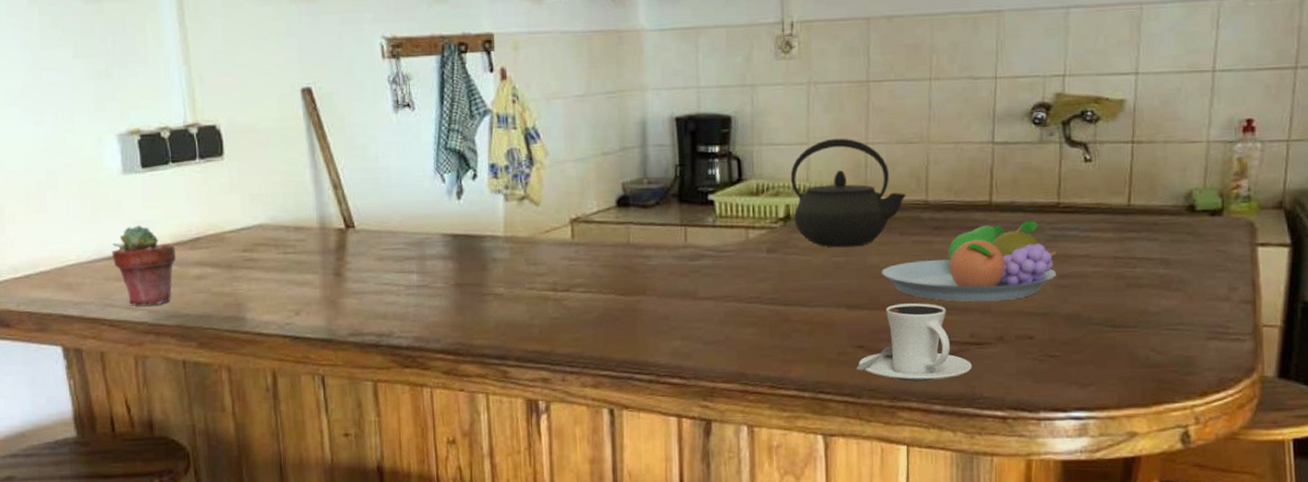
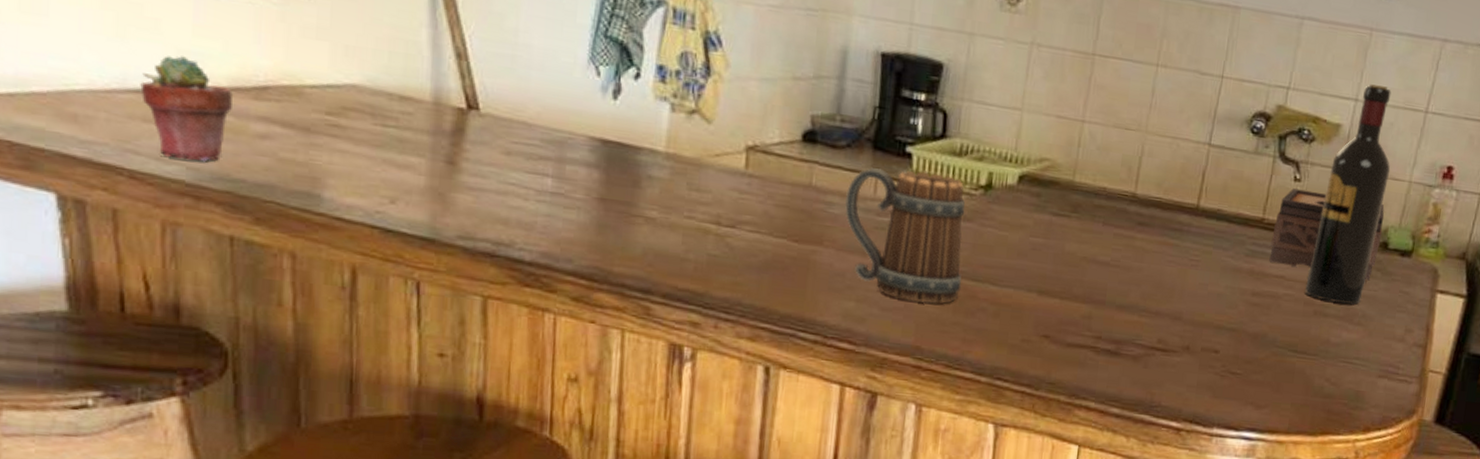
mug: none [660,214,775,333] -> present [844,168,966,304]
kettle: present [790,138,906,248] -> none [995,109,1115,231]
cappuccino: present [856,303,972,382] -> none [1039,297,1155,382]
fruit bowl: present [881,220,1057,302] -> none [1078,228,1254,310]
tissue box: none [1070,168,1187,246] -> present [1269,188,1385,281]
wine bottle: none [1113,55,1185,273] -> present [1305,84,1391,305]

